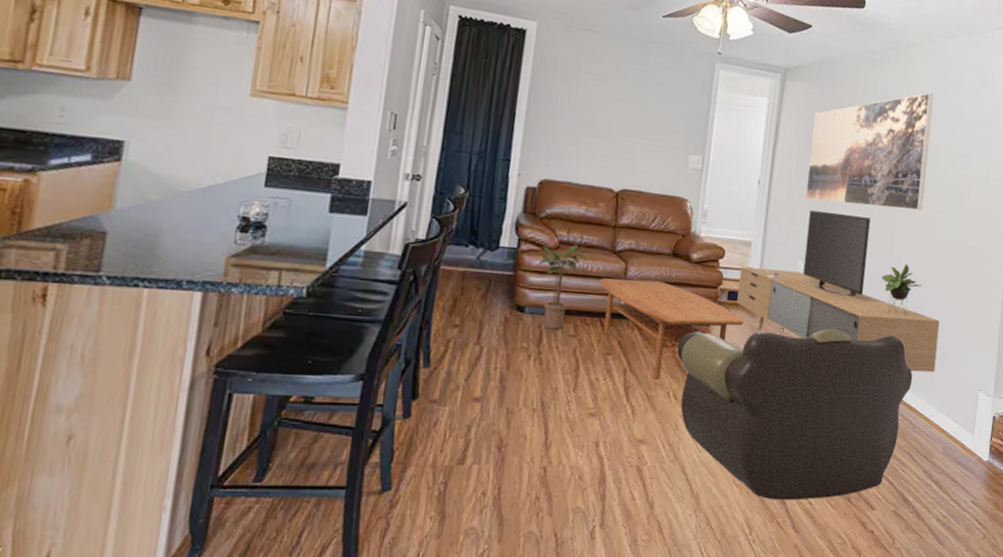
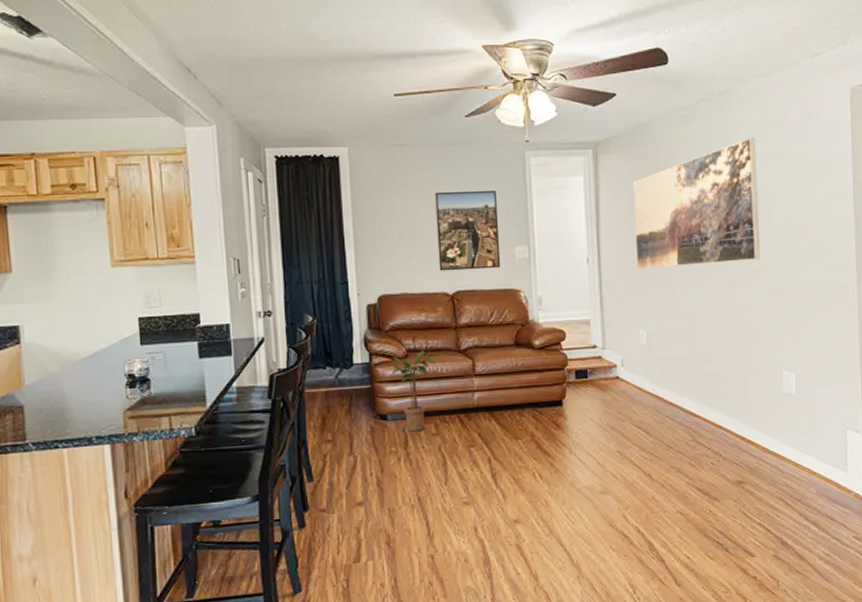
coffee table: present [599,278,744,380] -> none [450,371,595,464]
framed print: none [608,85,680,174] -> present [435,191,501,271]
armchair: present [677,329,913,501] -> none [535,387,775,560]
media console: present [737,209,940,373] -> none [584,276,797,420]

